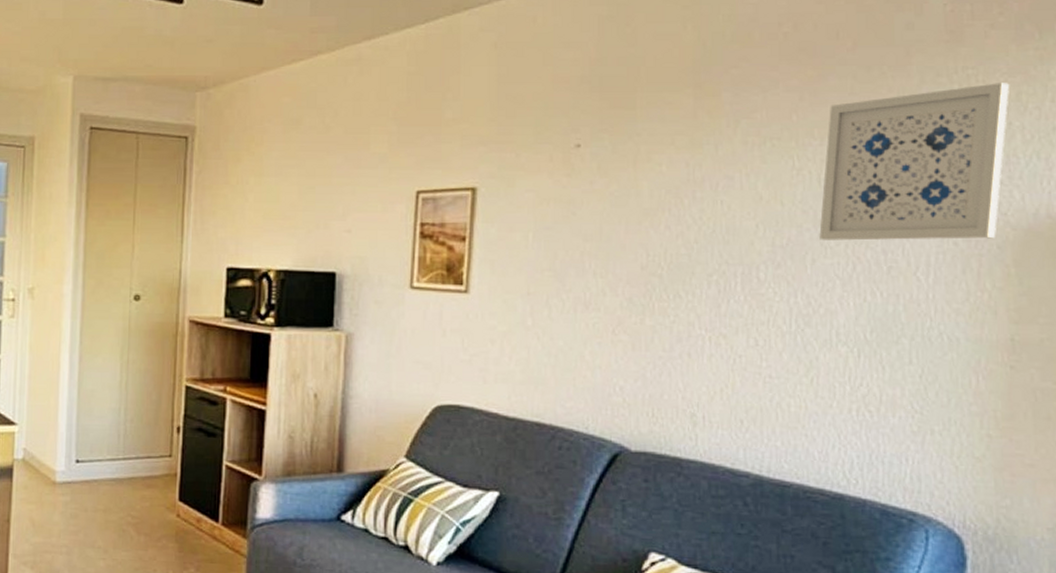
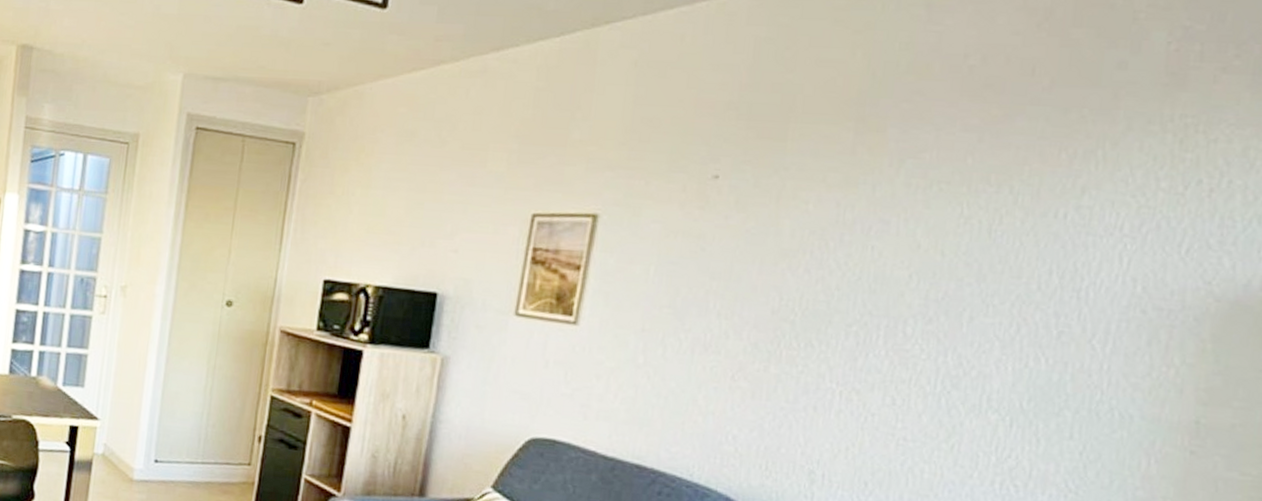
wall art: present [819,83,1009,241] -> none [981,134,1235,309]

